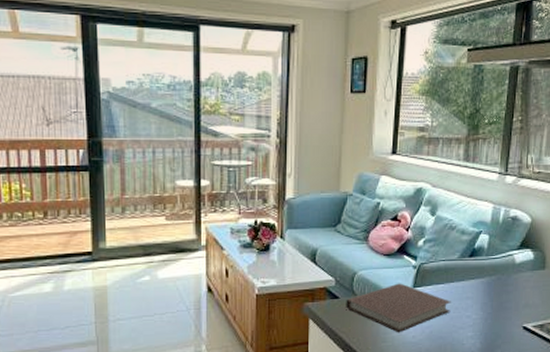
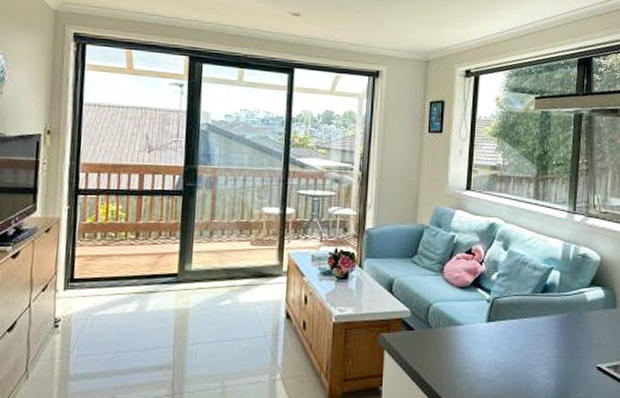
notebook: present [346,283,451,333] -> none [421,316,525,369]

